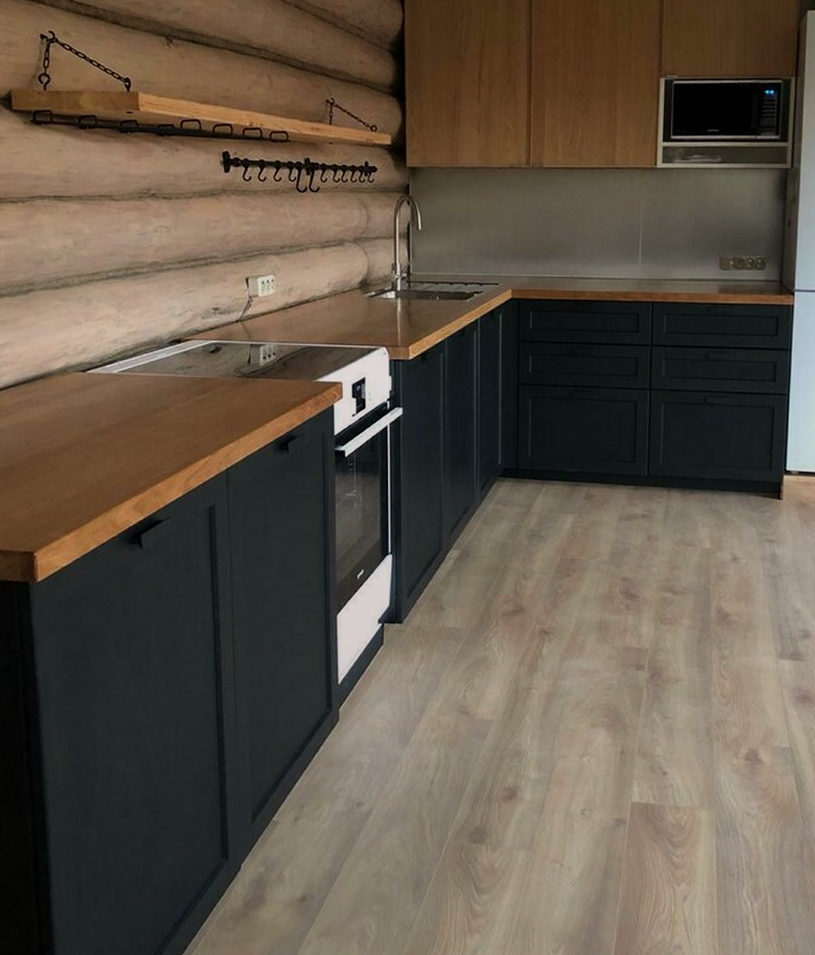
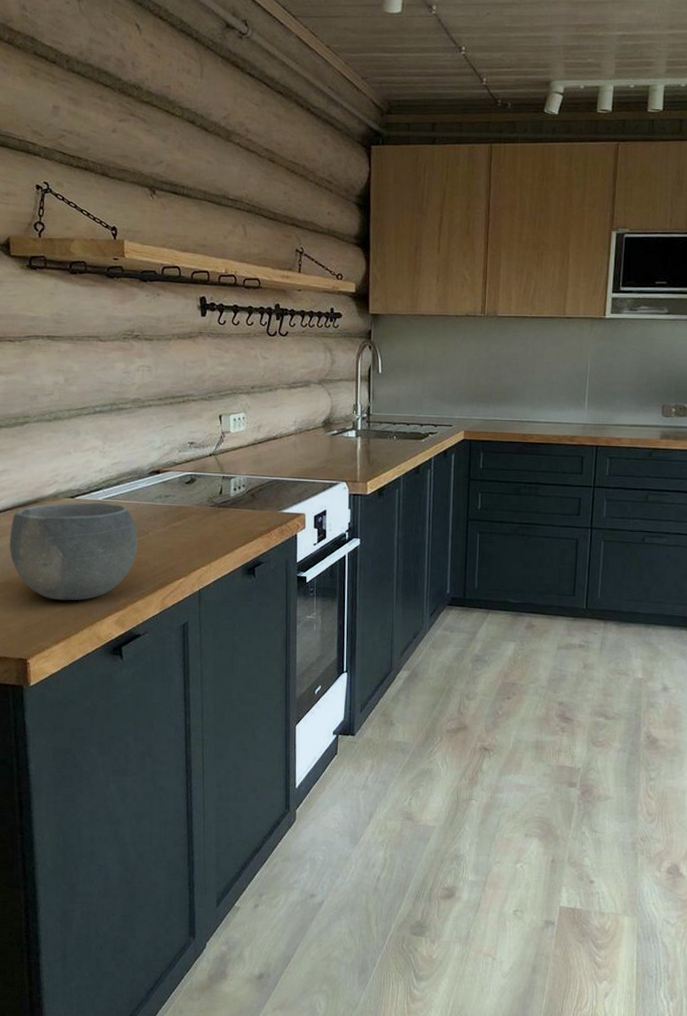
bowl: none [12,376,157,486] -> present [9,502,138,601]

